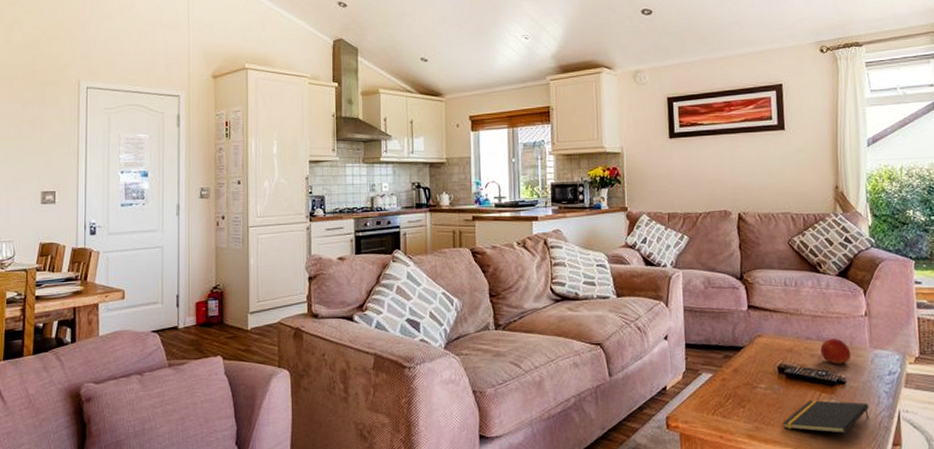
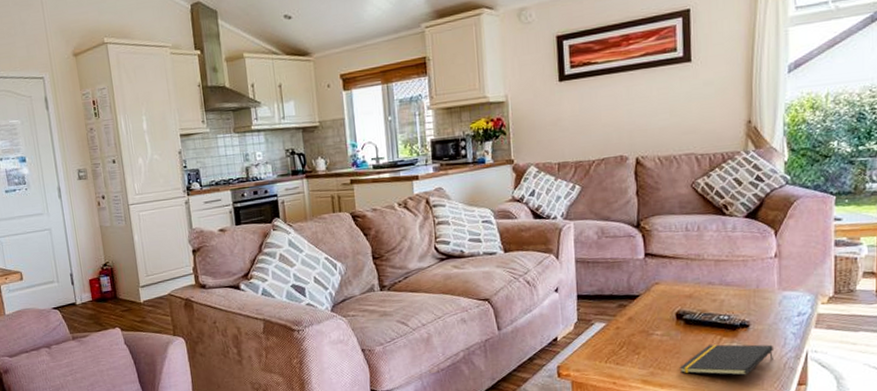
fruit: present [820,338,852,366] -> none [723,282,757,309]

